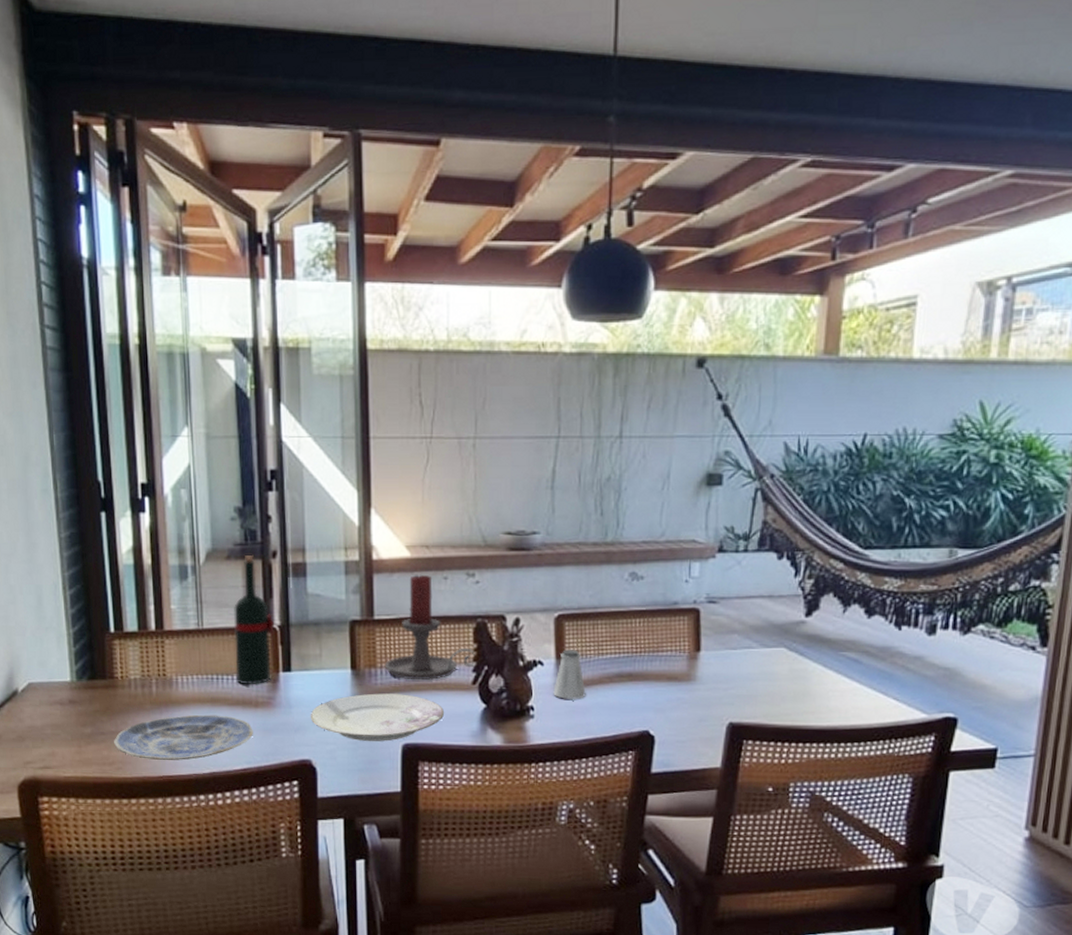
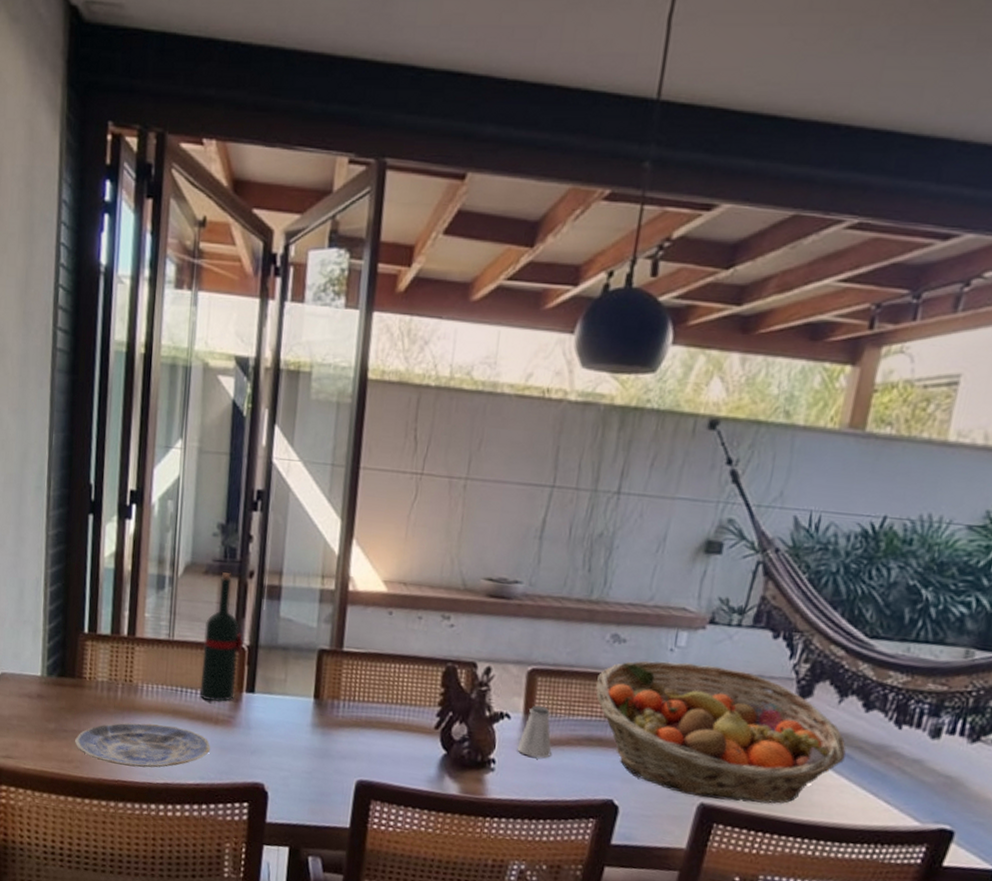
plate: present [310,693,445,742] -> none [268,724,404,776]
candle holder: present [385,574,475,681] -> none [349,611,441,719]
fruit basket: none [621,592,855,718] -> present [595,660,846,804]

